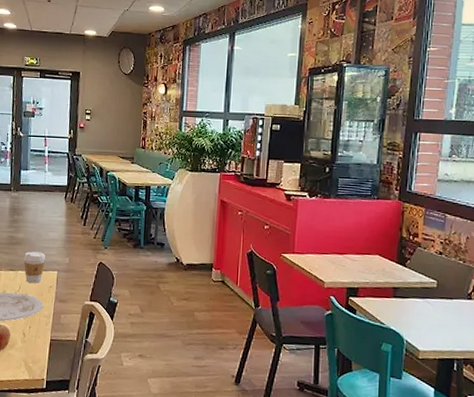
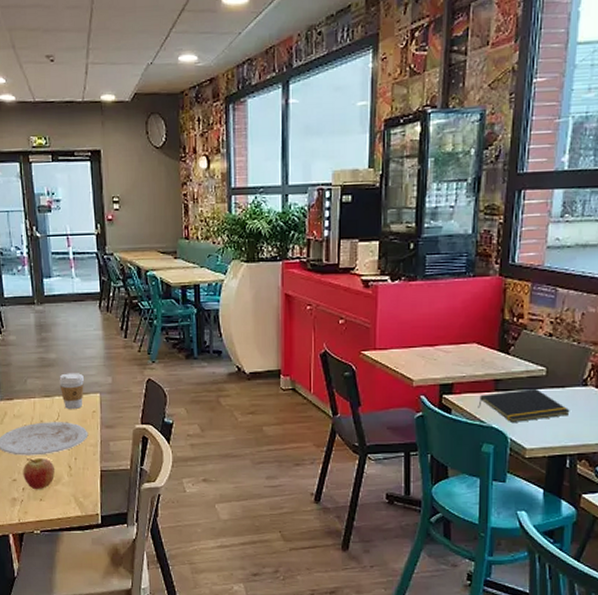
notepad: none [379,297,457,327] -> present [478,388,570,422]

